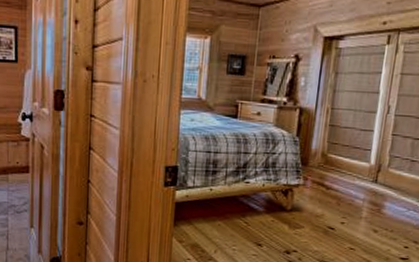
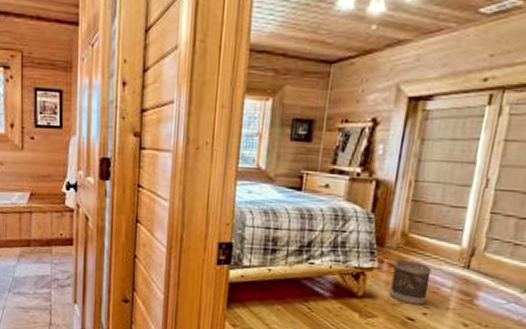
wastebasket: none [313,177,347,216] -> present [389,260,432,305]

